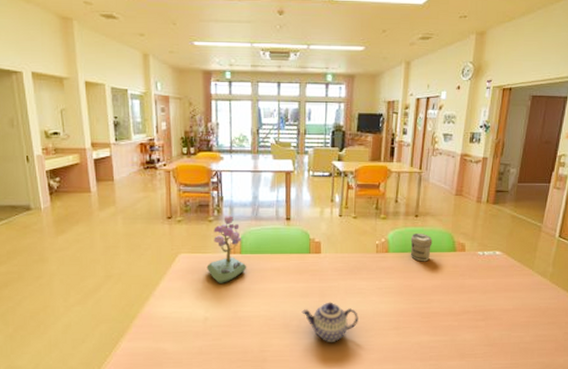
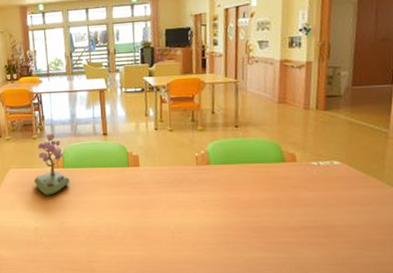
teapot: present [302,302,358,343] -> none [125,214,184,256]
jar: present [410,233,433,262] -> none [232,143,257,174]

